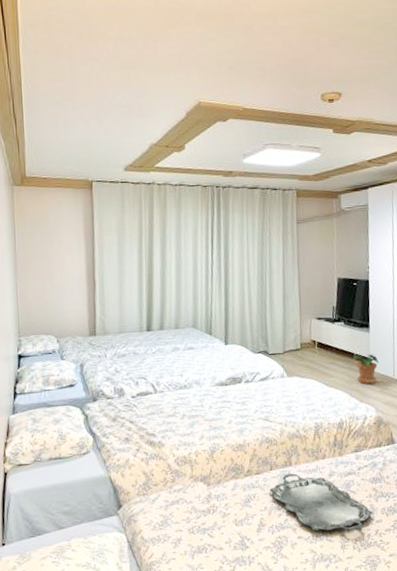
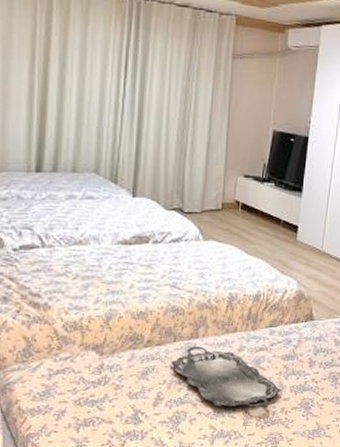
potted plant: present [352,354,379,385] -> none [279,221,308,255]

